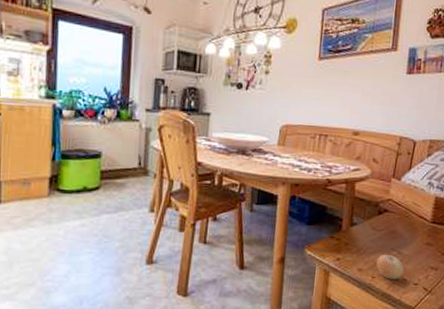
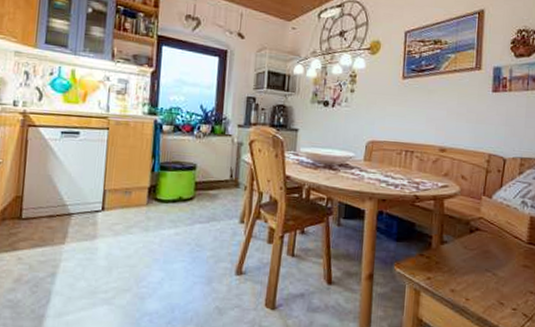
fruit: present [376,253,404,279] -> none [470,274,500,303]

